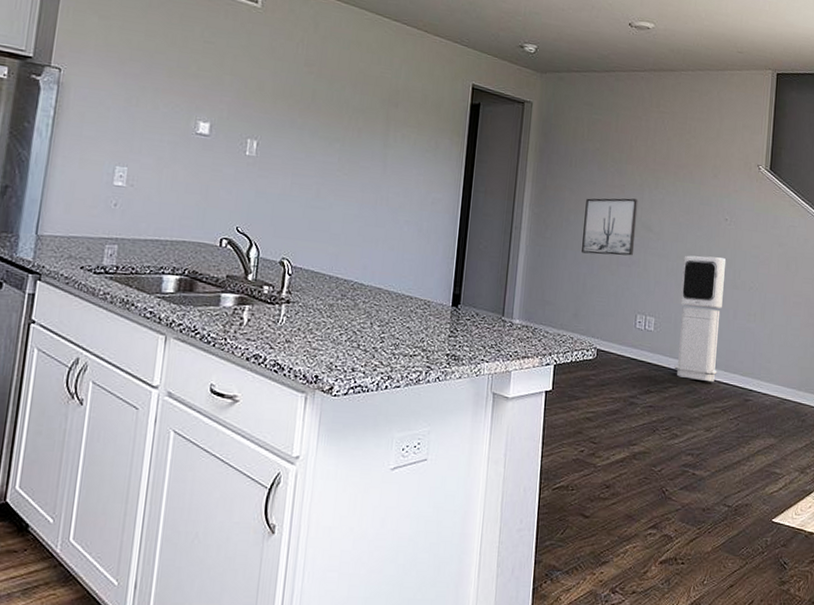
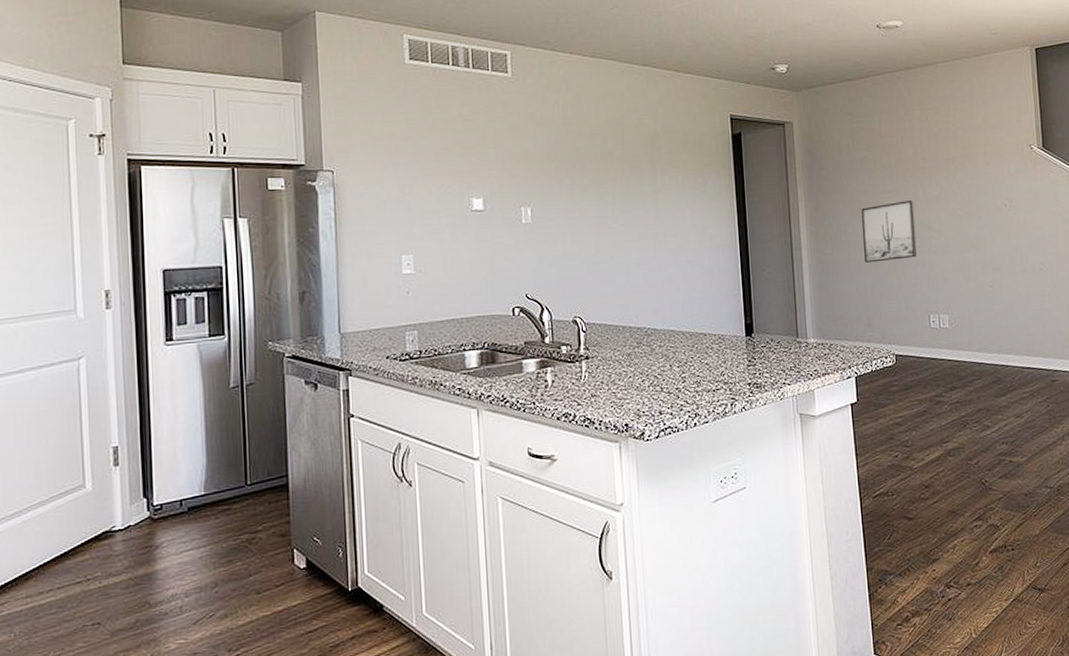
air purifier: present [674,255,726,381] -> none [968,244,1019,370]

